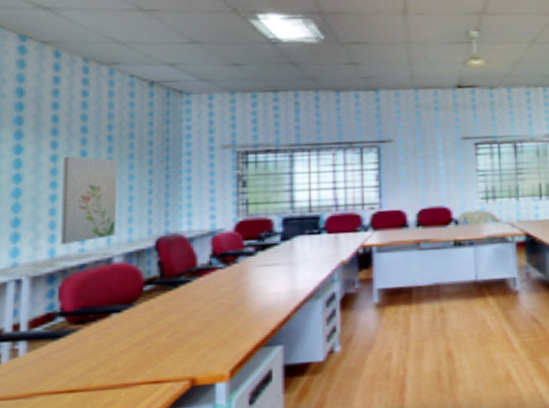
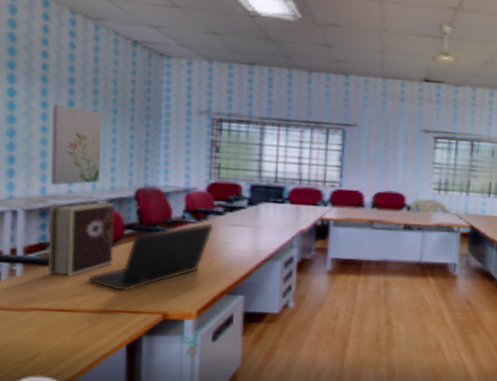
book: none [57,257,133,351] -> present [49,202,115,277]
laptop: none [102,266,244,360] -> present [87,222,214,292]

